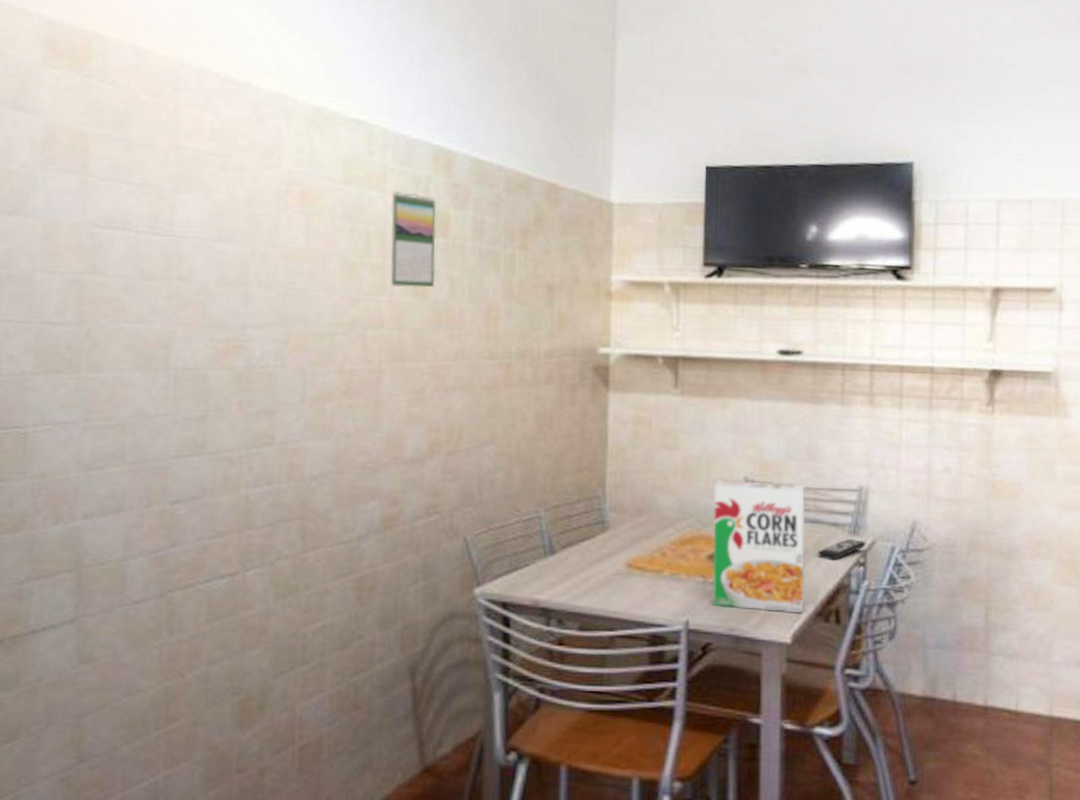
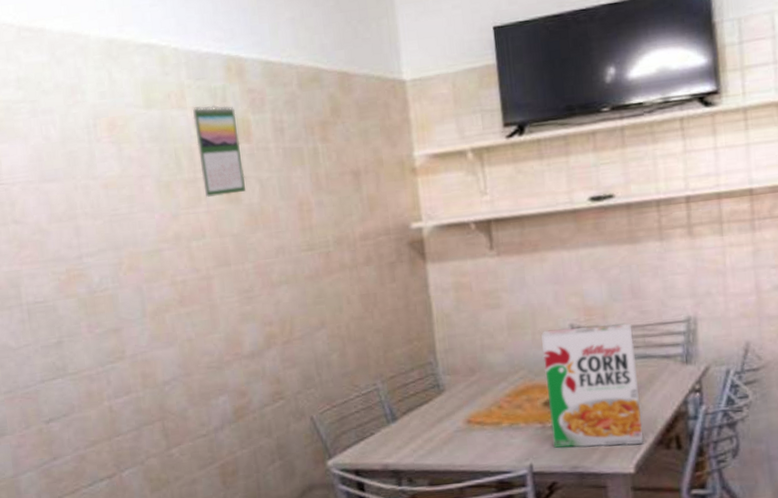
remote control: present [818,539,866,560] -> none [652,368,700,391]

